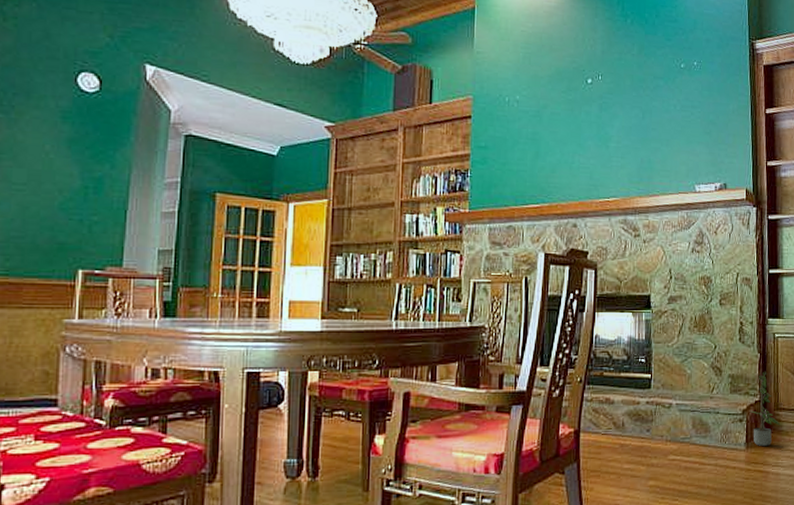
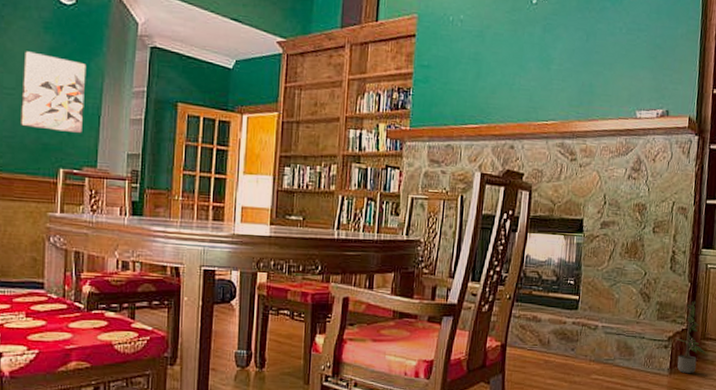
wall art: none [31,143,111,231] -> present [19,51,87,134]

